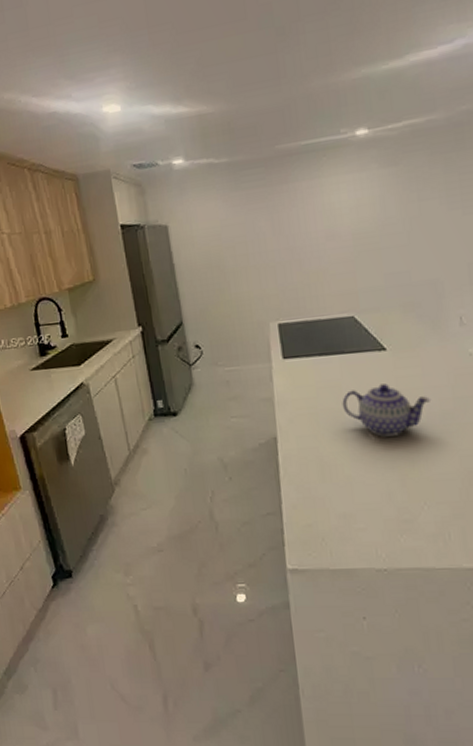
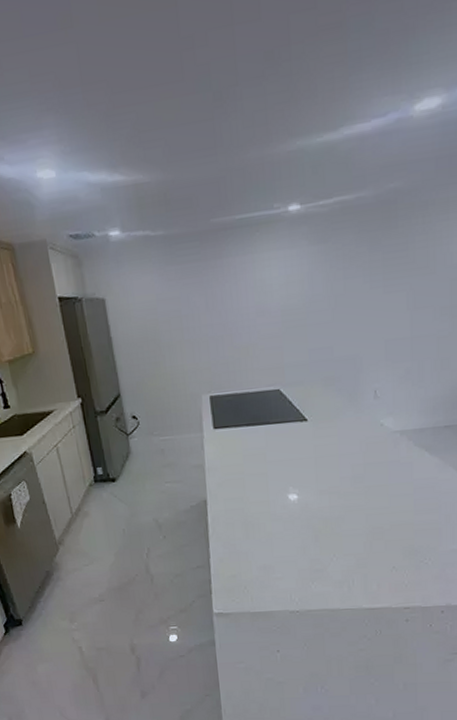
teapot: present [342,384,432,437] -> none [266,451,345,499]

